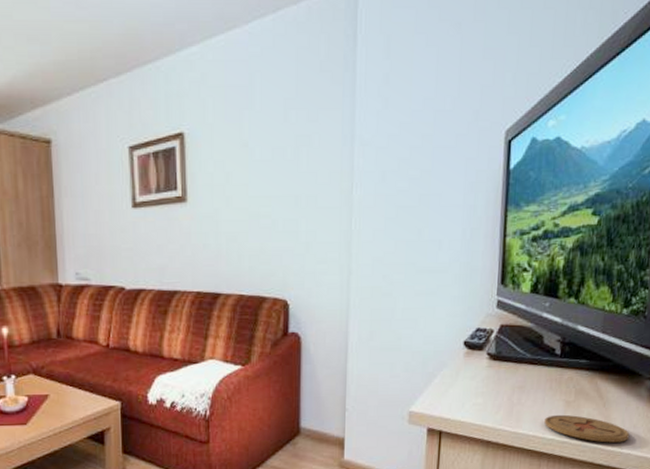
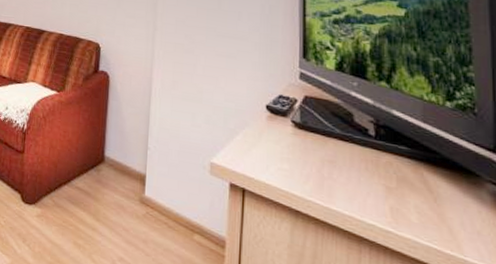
coaster: present [544,414,630,443] -> none [362,198,474,248]

